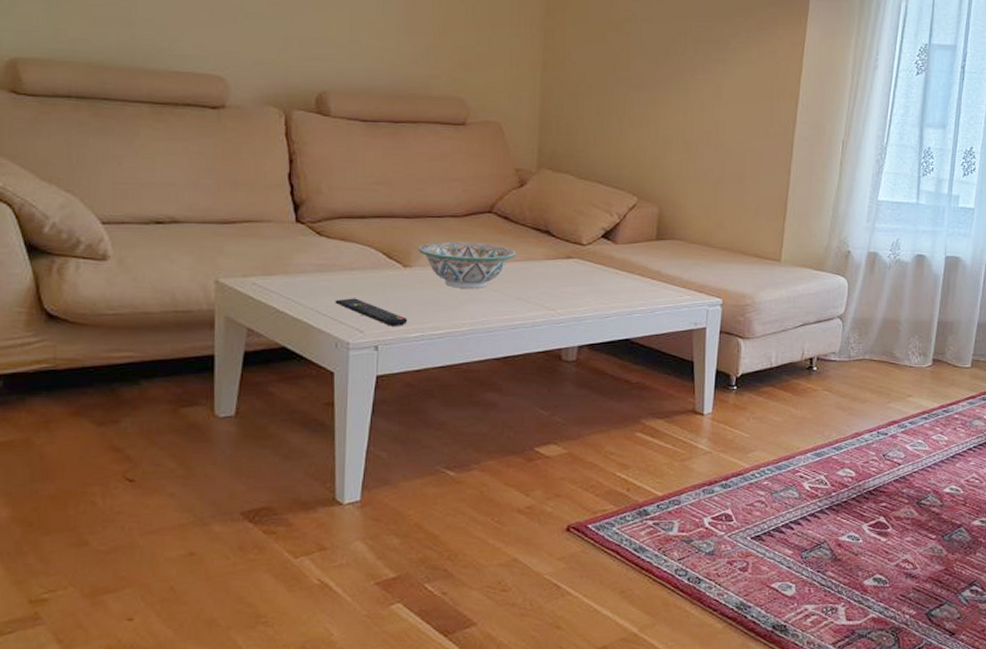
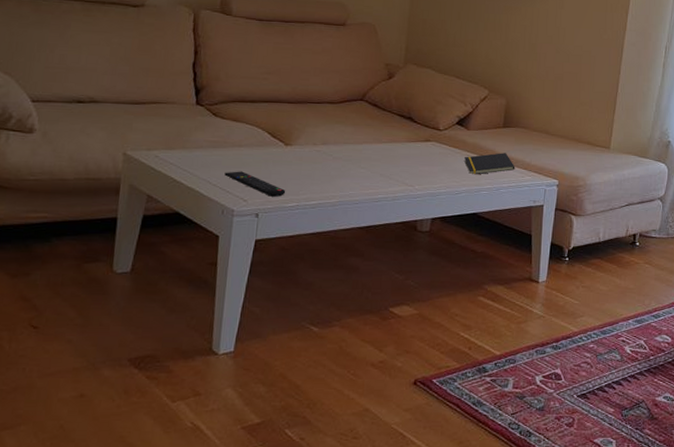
decorative bowl: present [418,242,517,288] -> none [299,125,383,166]
notepad: none [613,269,672,295] -> present [464,153,516,175]

